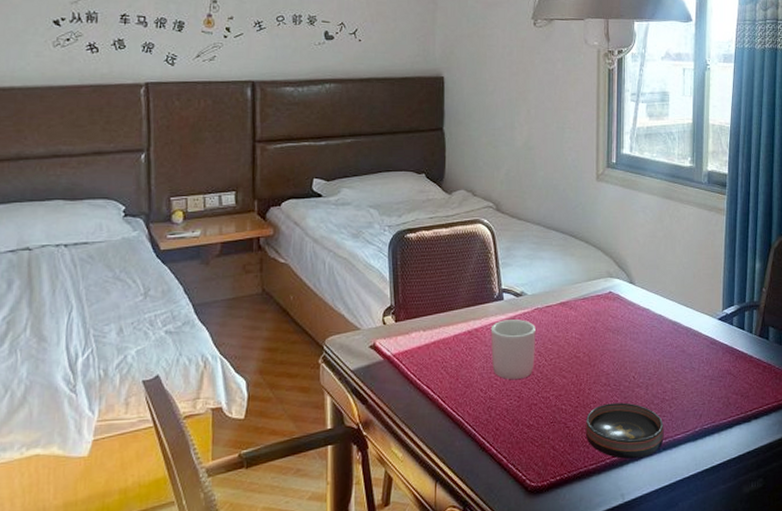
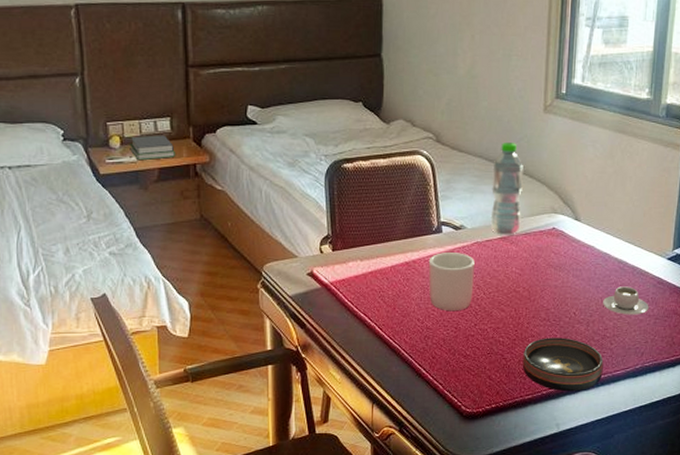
book: none [192,209,240,235] -> present [130,135,176,161]
water bottle: none [550,210,579,300] -> present [490,143,523,235]
teacup: none [660,348,704,377] -> present [603,286,649,315]

